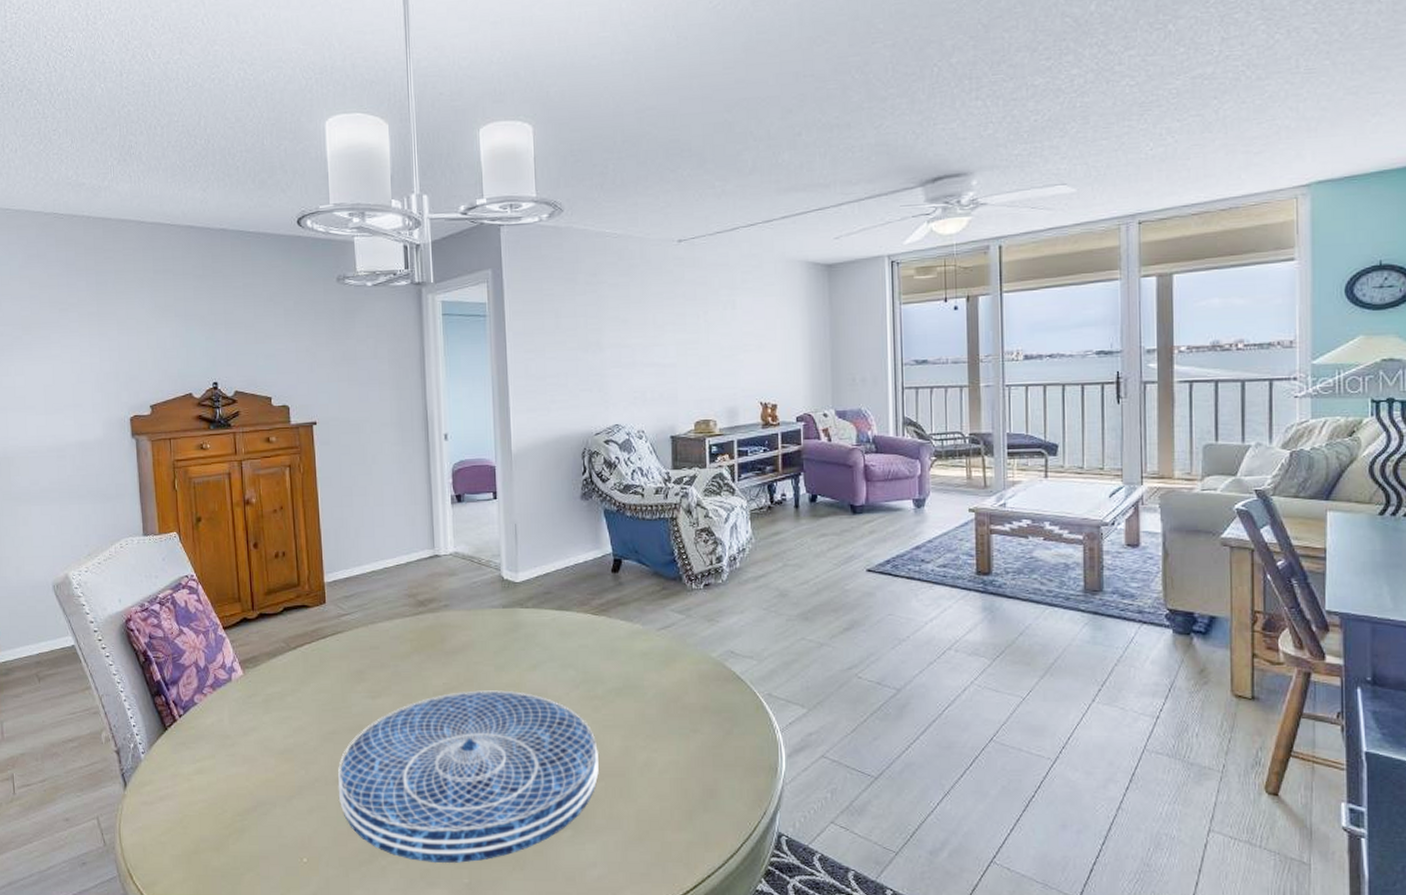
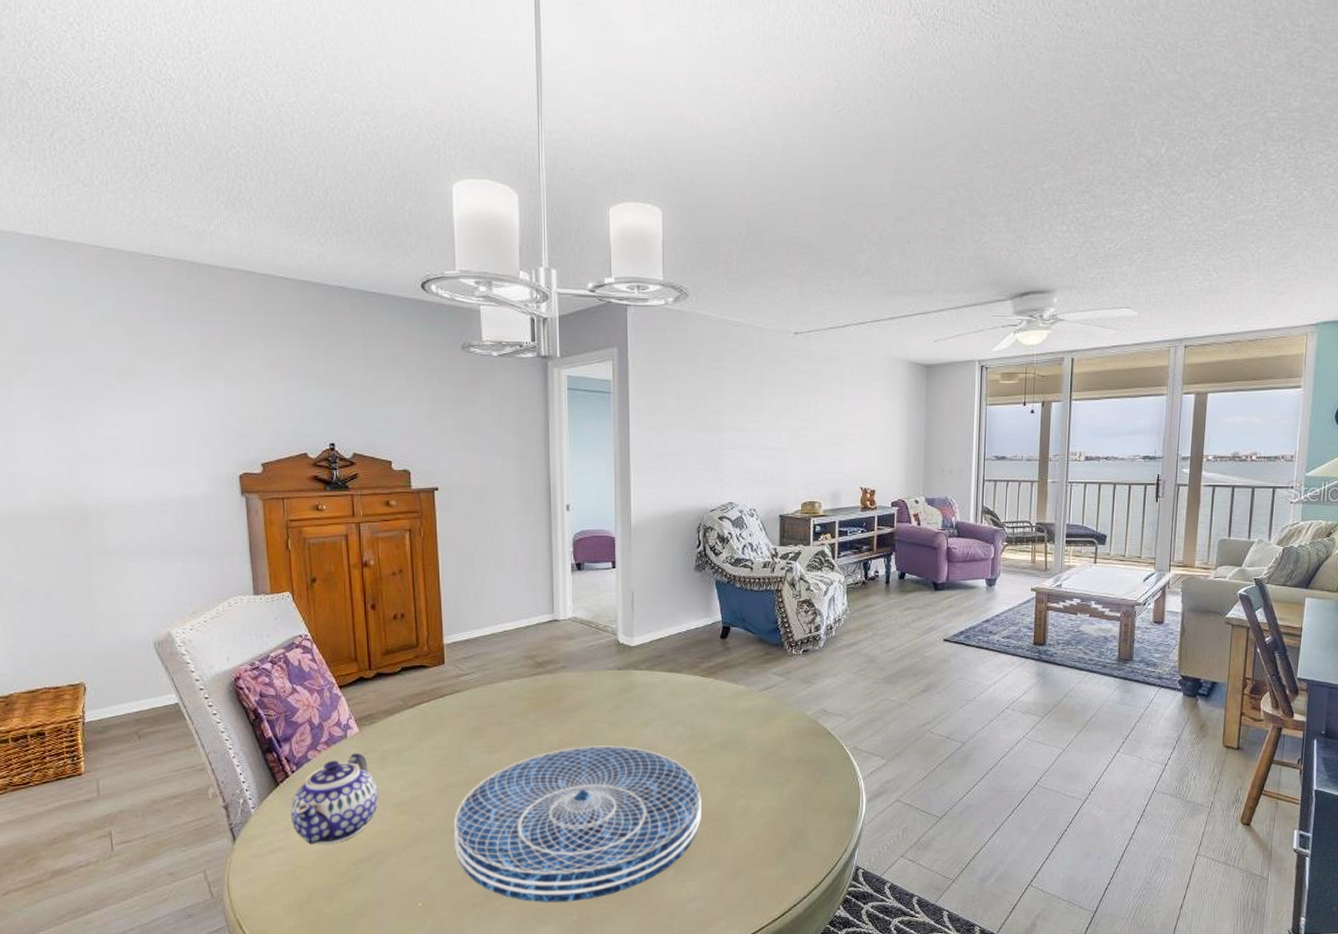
teapot: none [178,696,263,793] -> present [290,753,378,845]

